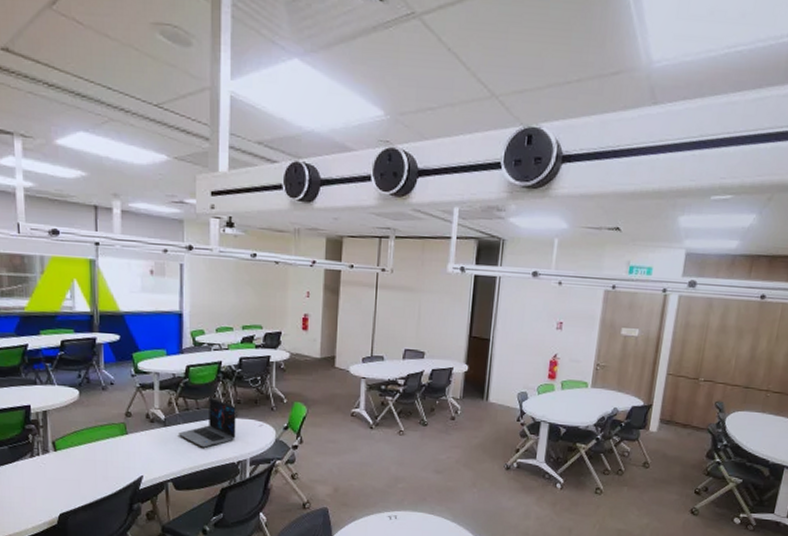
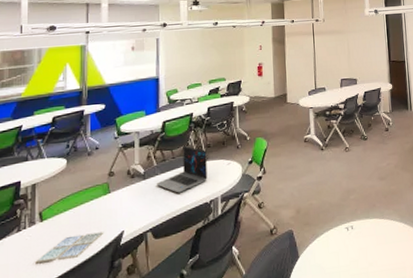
drink coaster: none [51,470,122,493] -> present [35,232,104,264]

